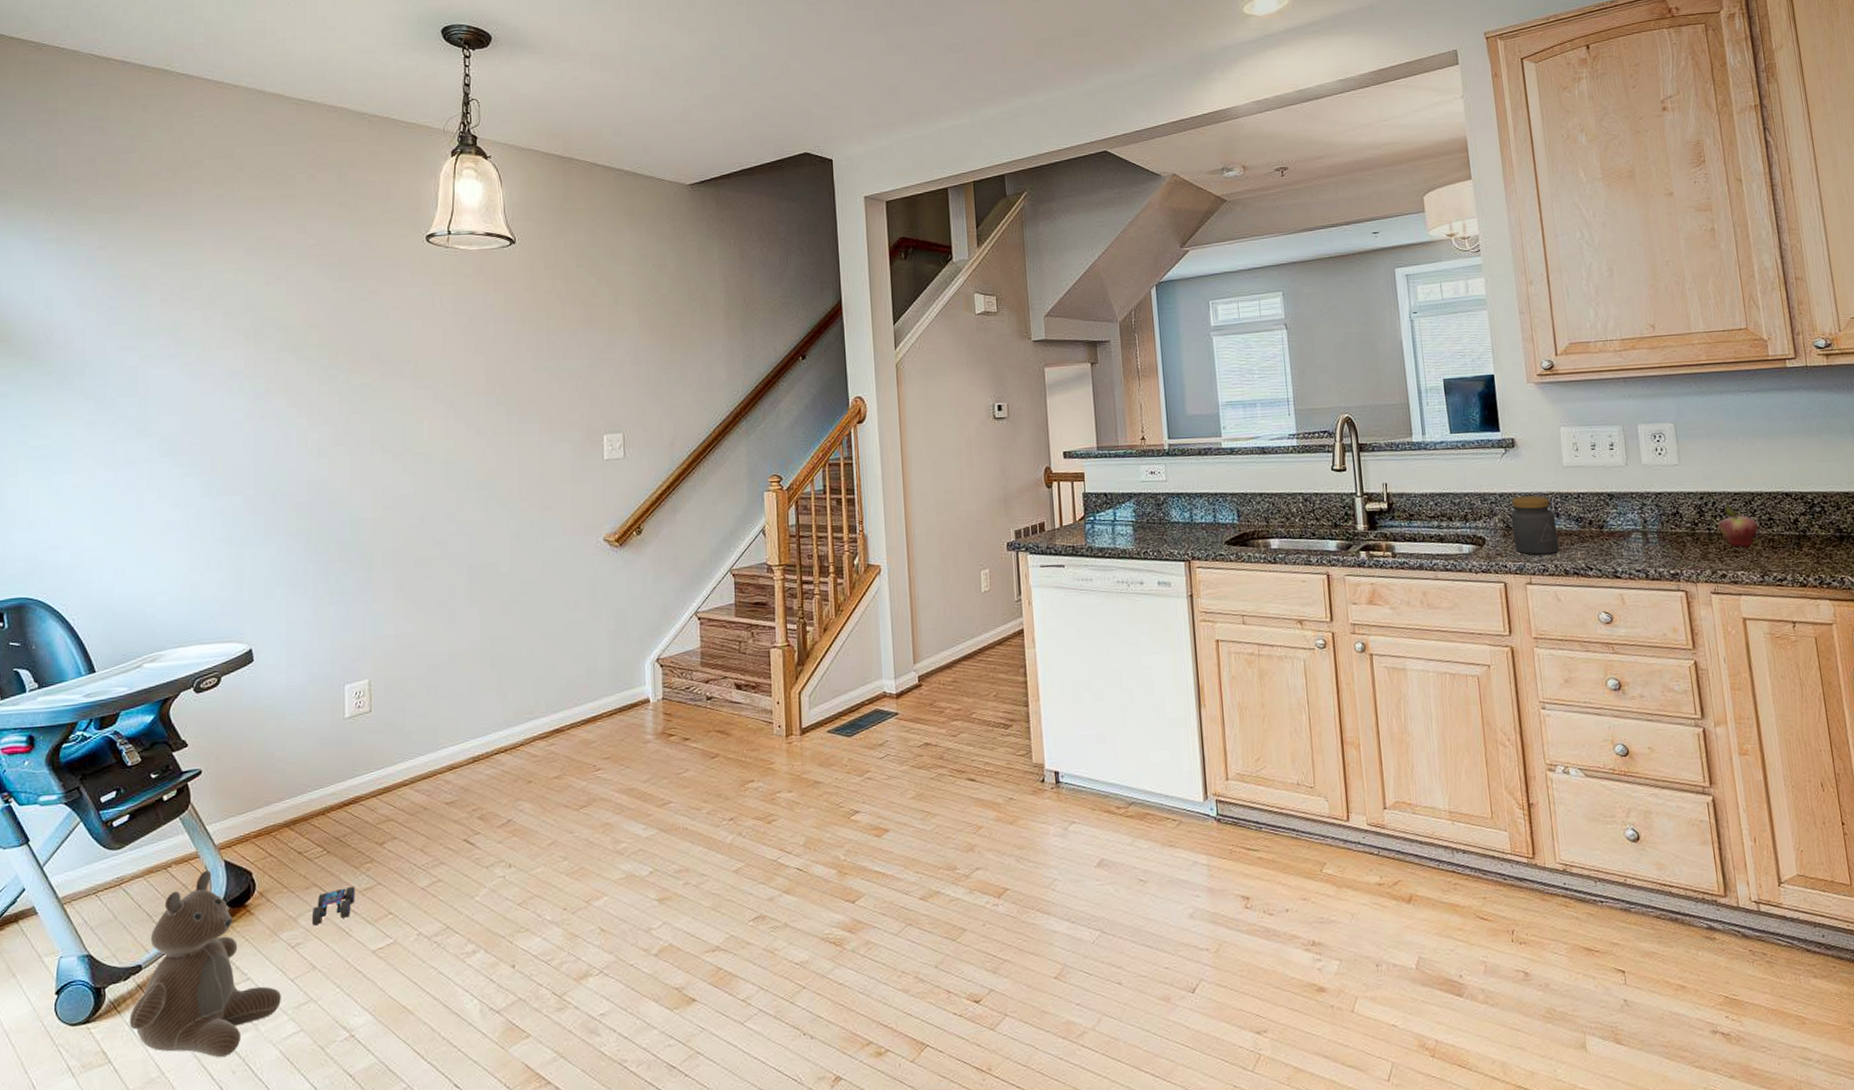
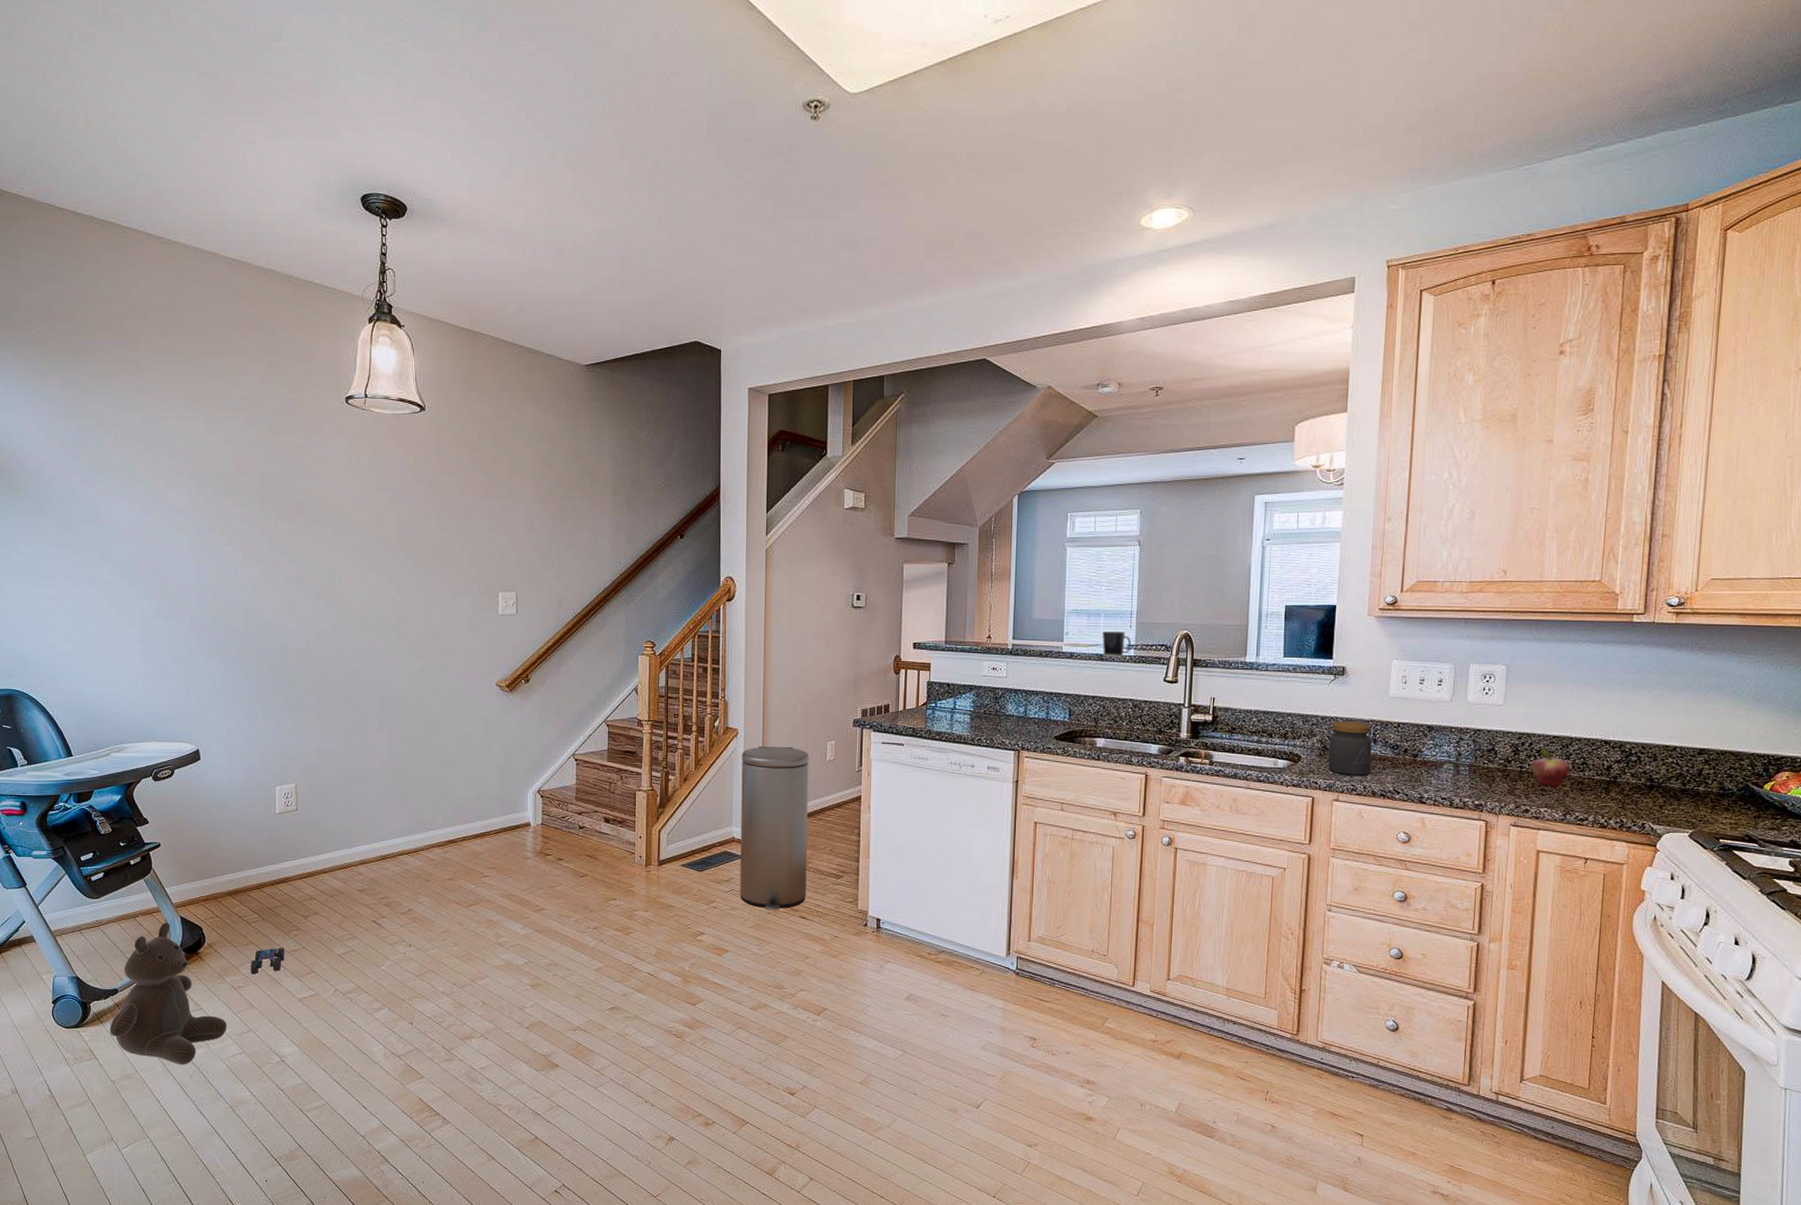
pedal bin: none [887,580,973,775] -> present [739,746,809,911]
mug: none [1261,421,1293,450] -> present [1102,631,1132,658]

